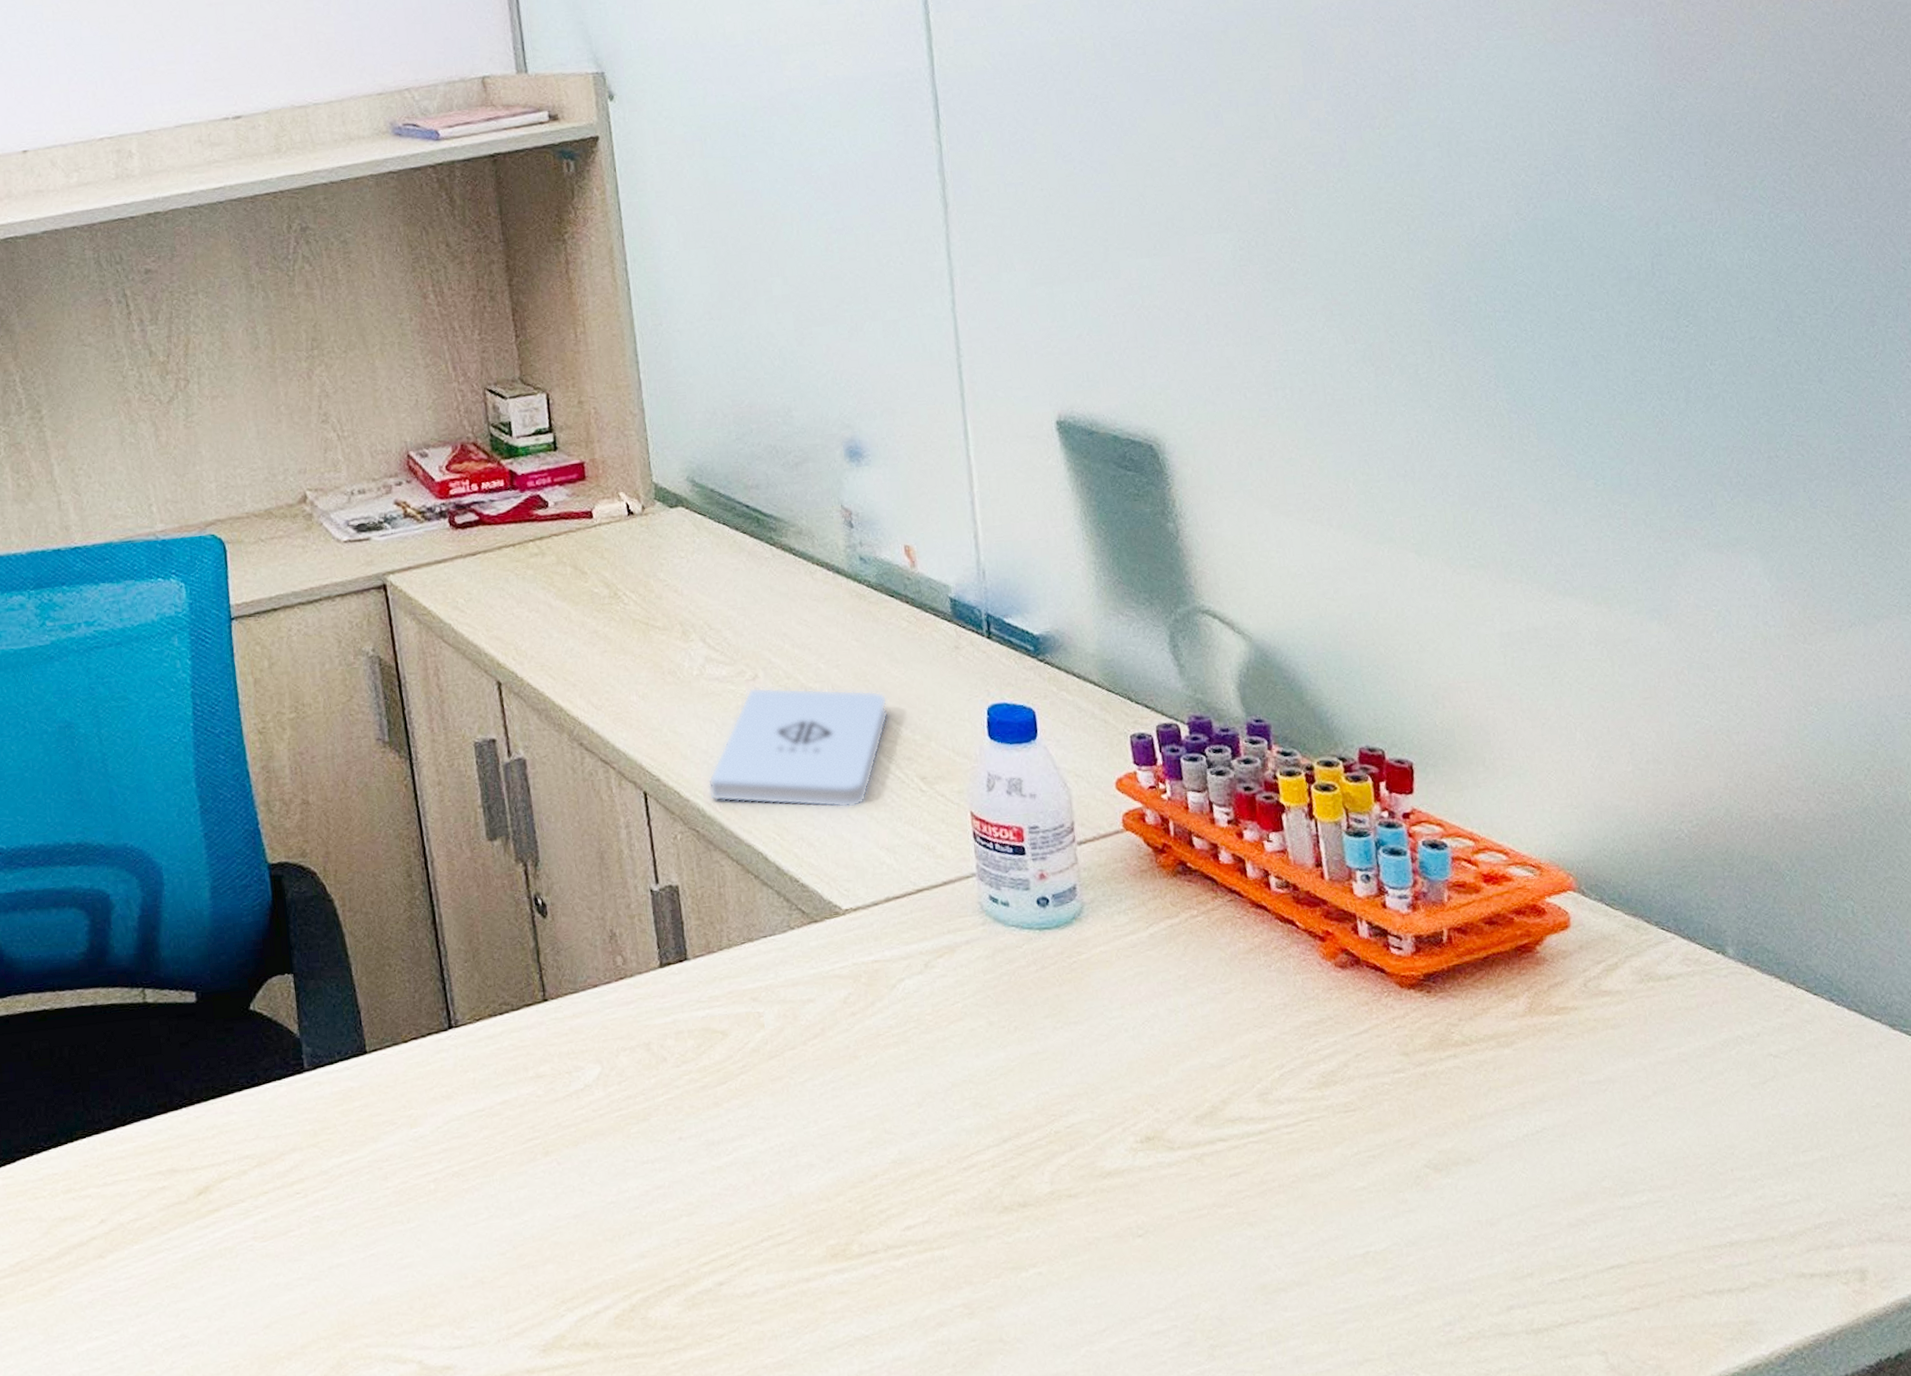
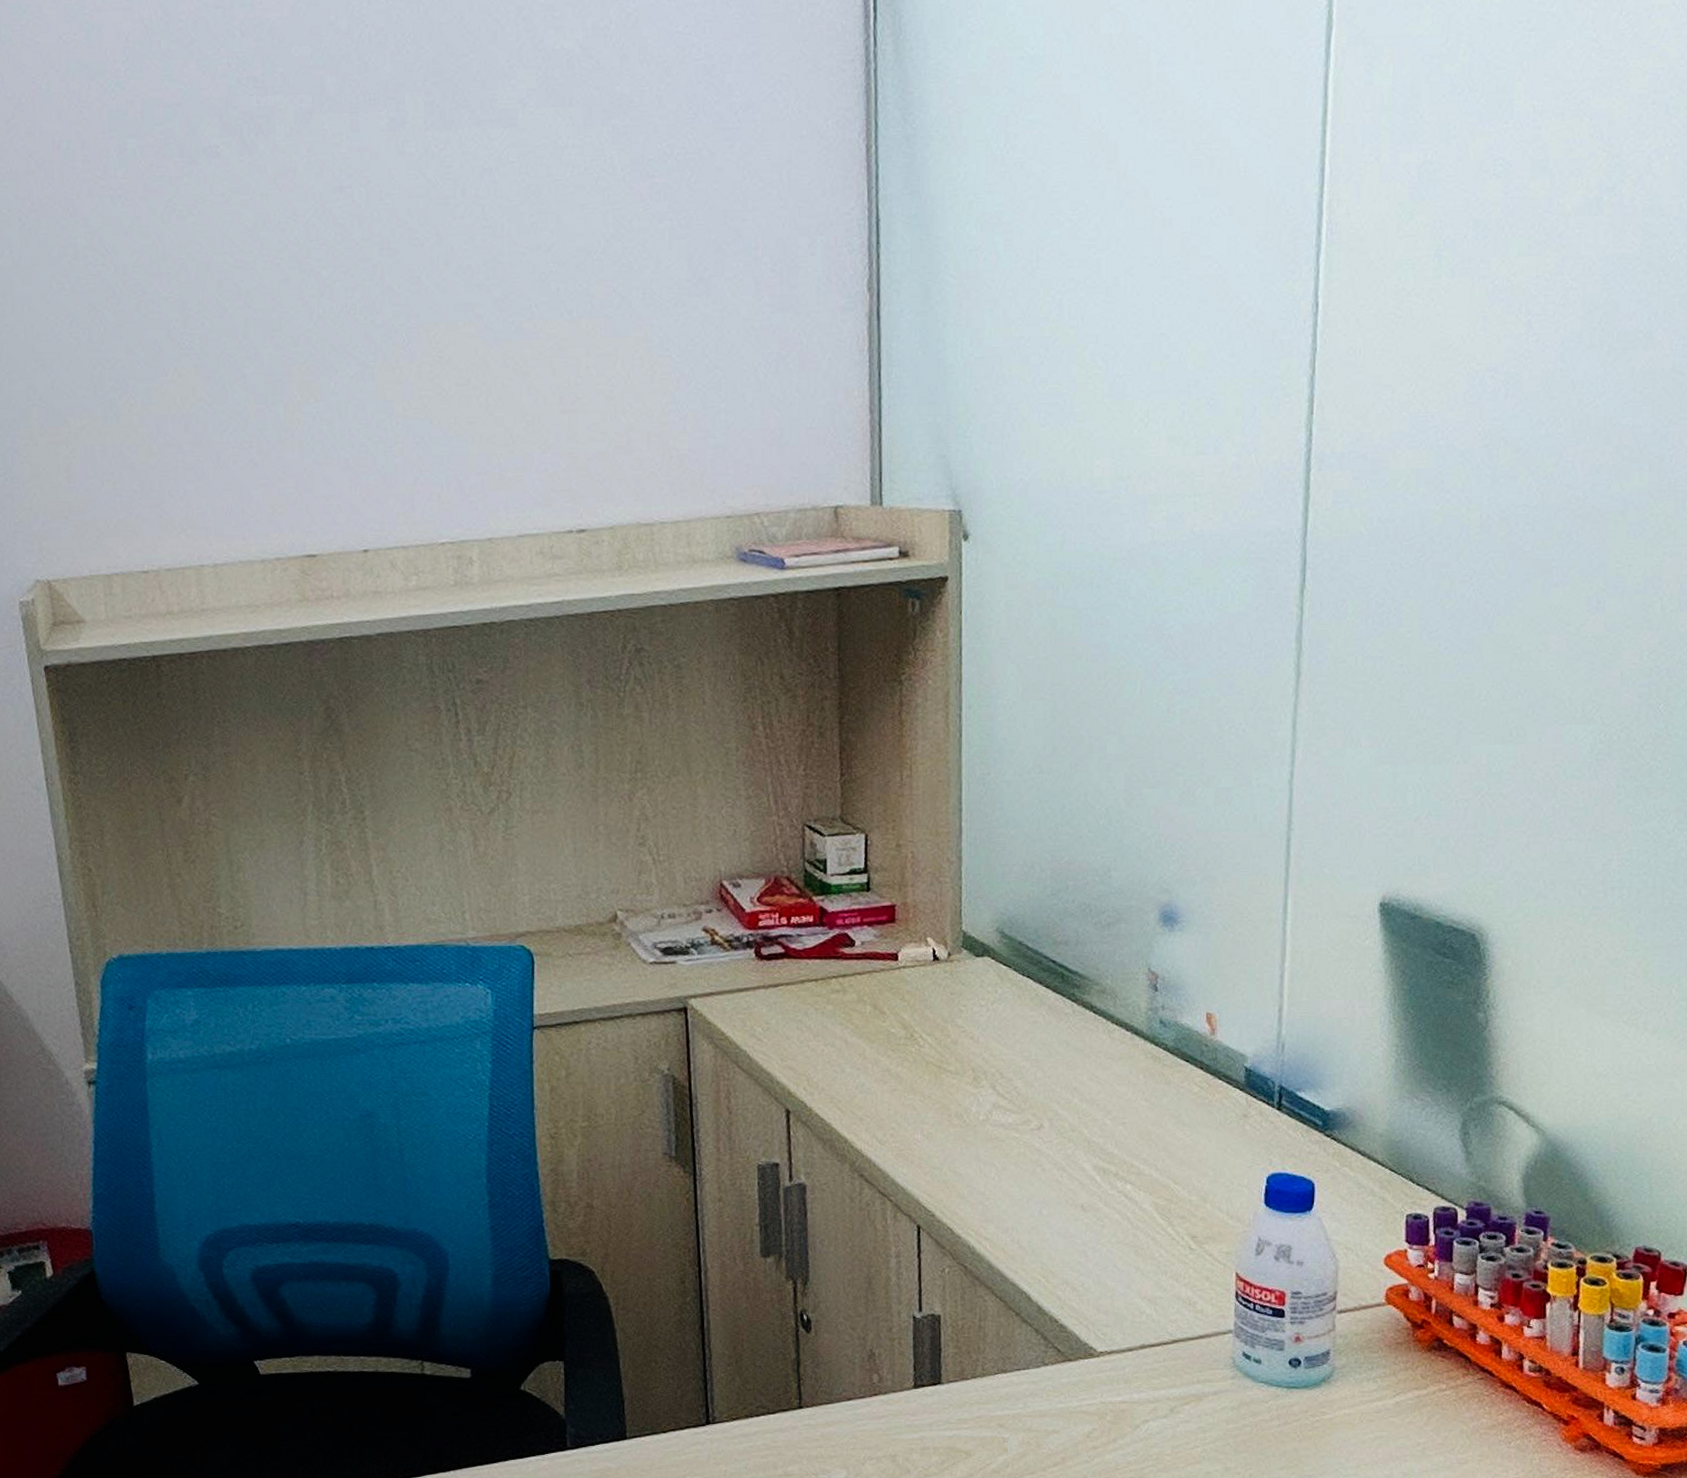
notepad: present [708,687,889,809] -> none [982,1136,1169,1259]

